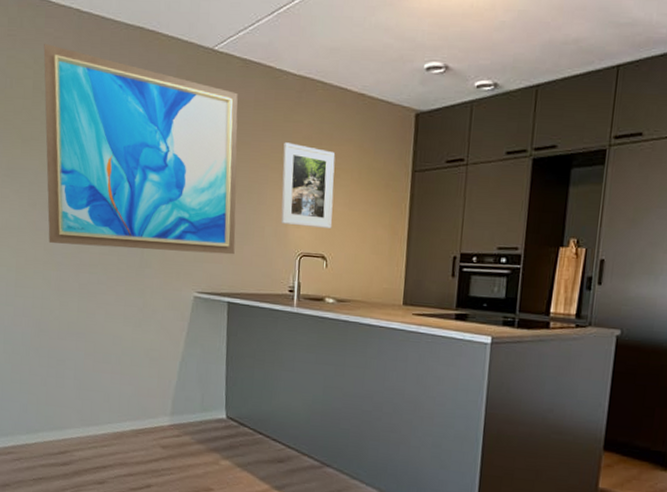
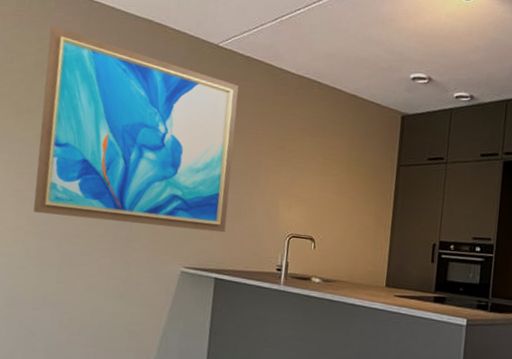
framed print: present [280,142,336,228] -> none [272,132,328,213]

